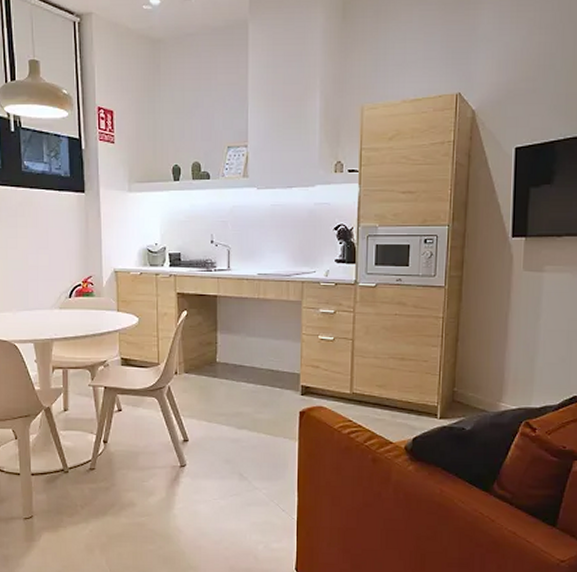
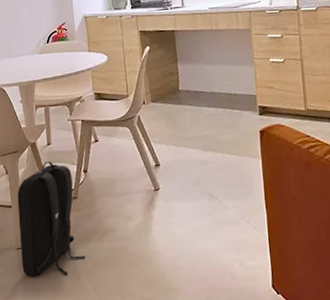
backpack: none [27,428,100,548] -> present [17,161,86,277]

